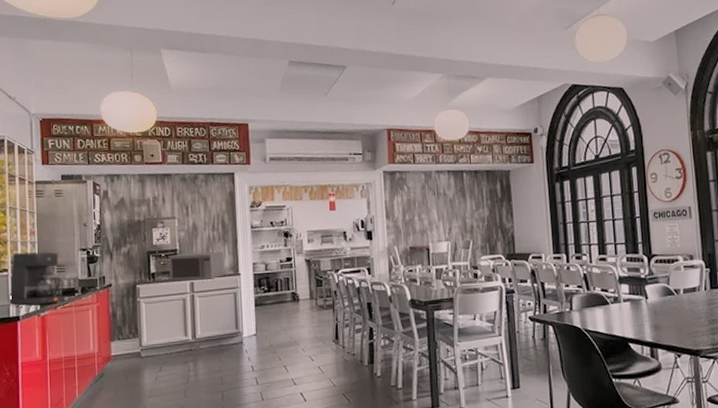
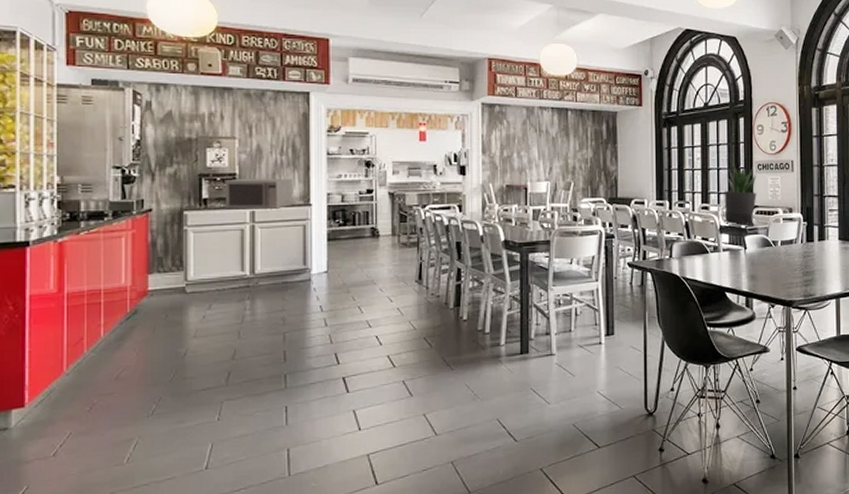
coffee maker: present [9,252,66,306] -> none [16,166,91,229]
planter: none [621,212,655,275] -> present [724,162,758,225]

